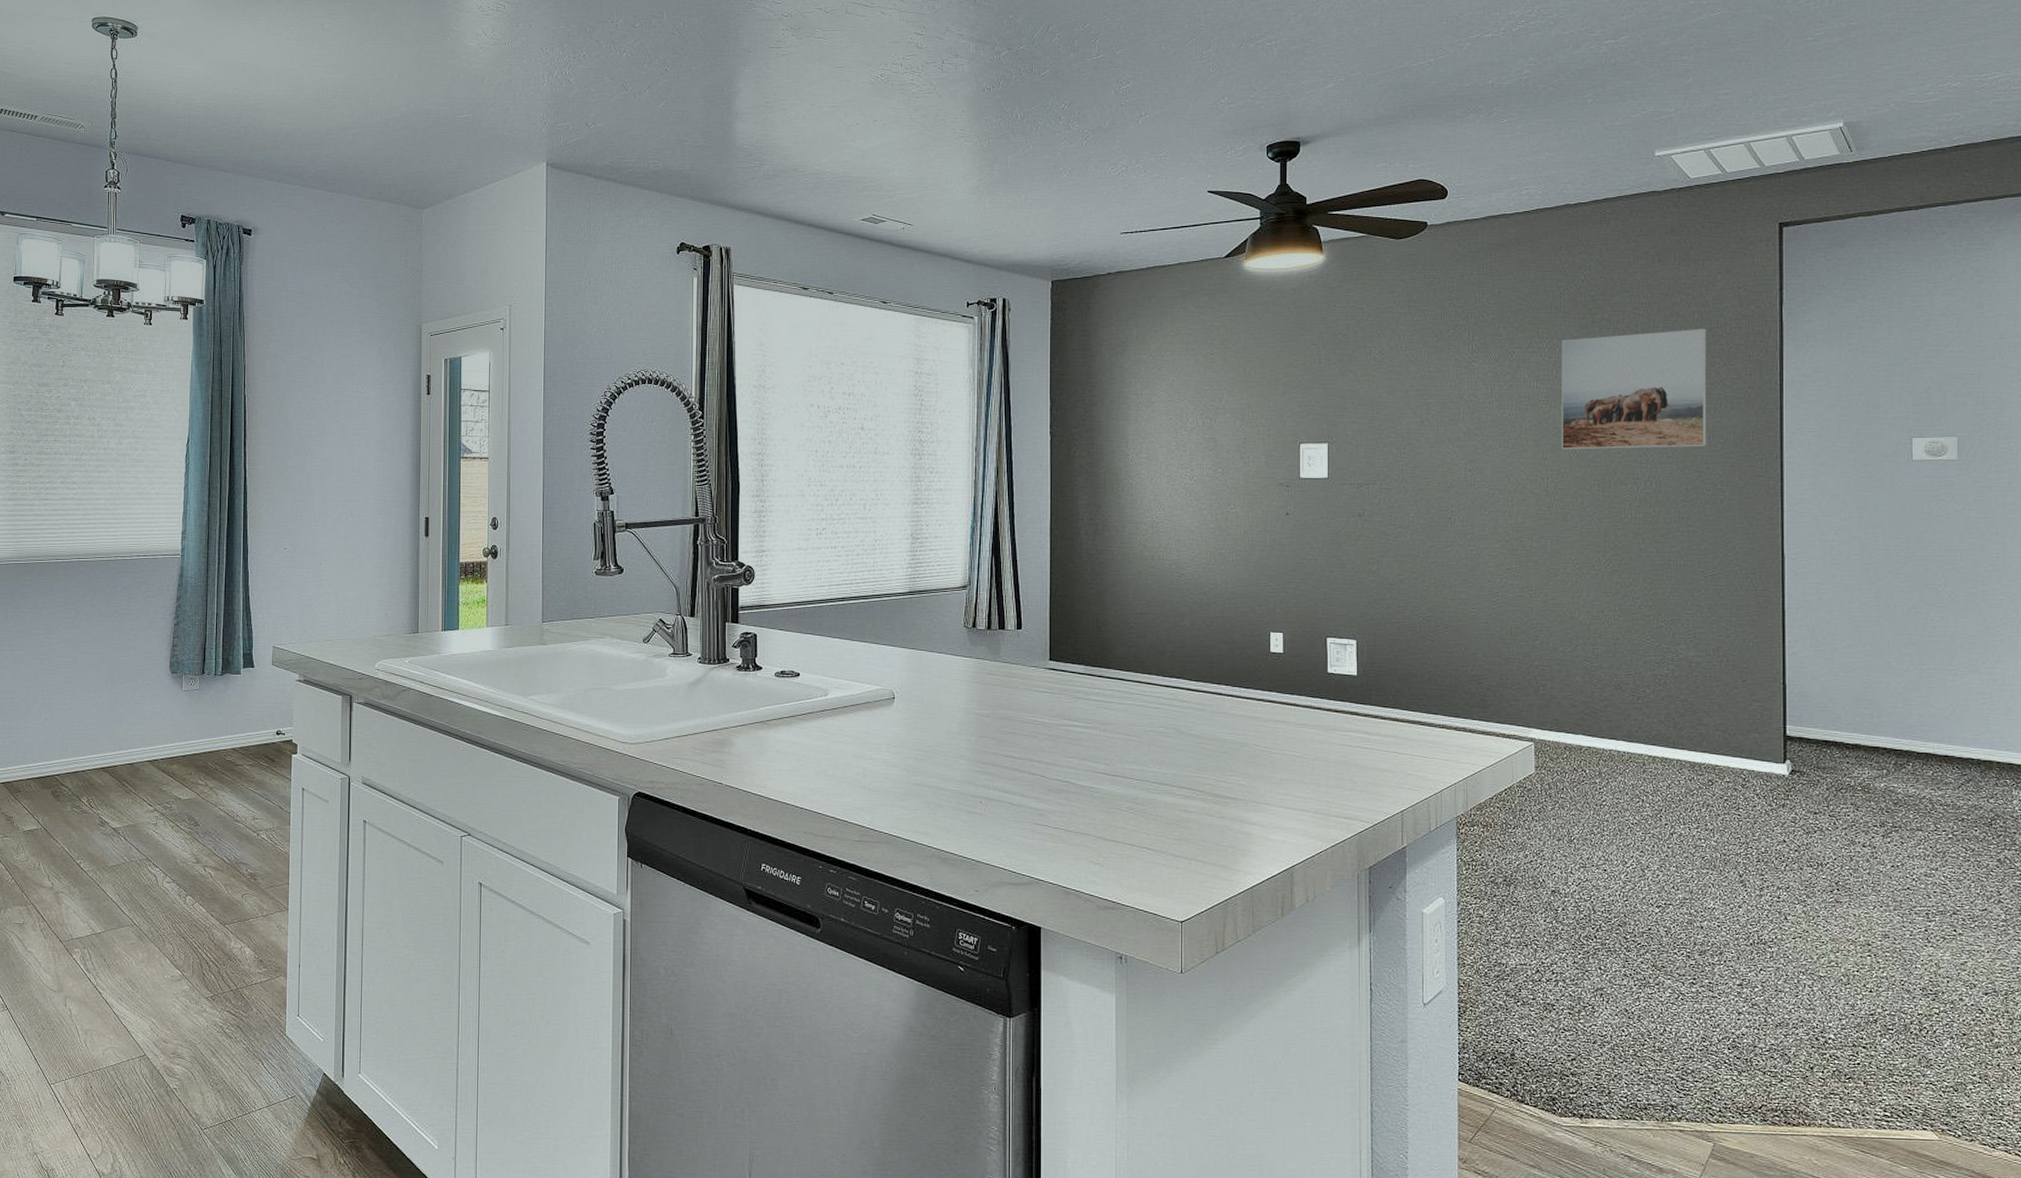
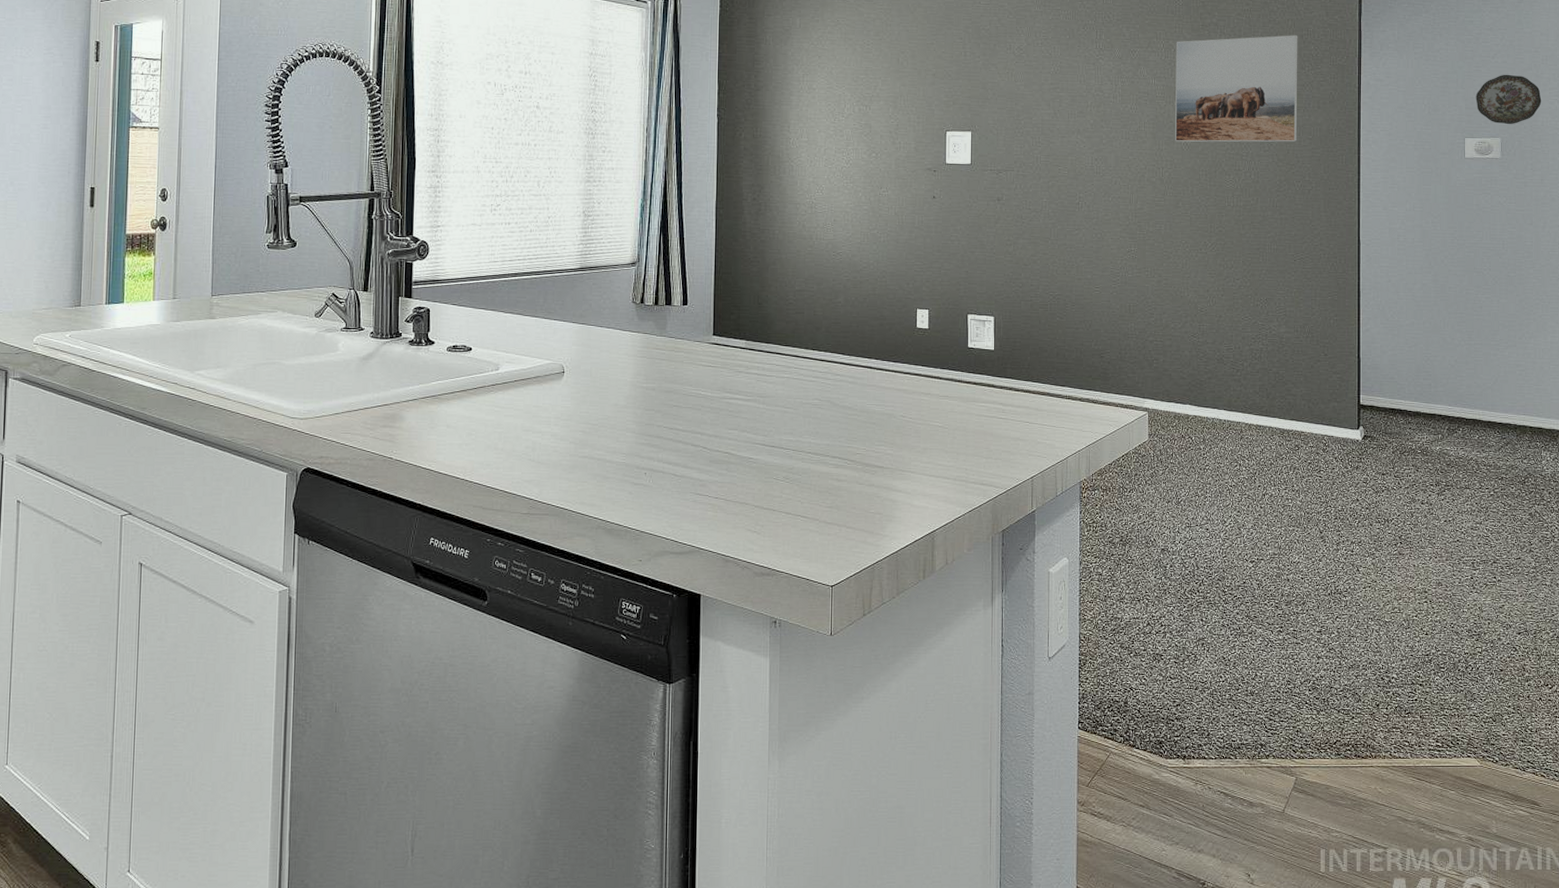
decorative plate: none [1925,364,2009,422] -> present [1476,74,1542,125]

